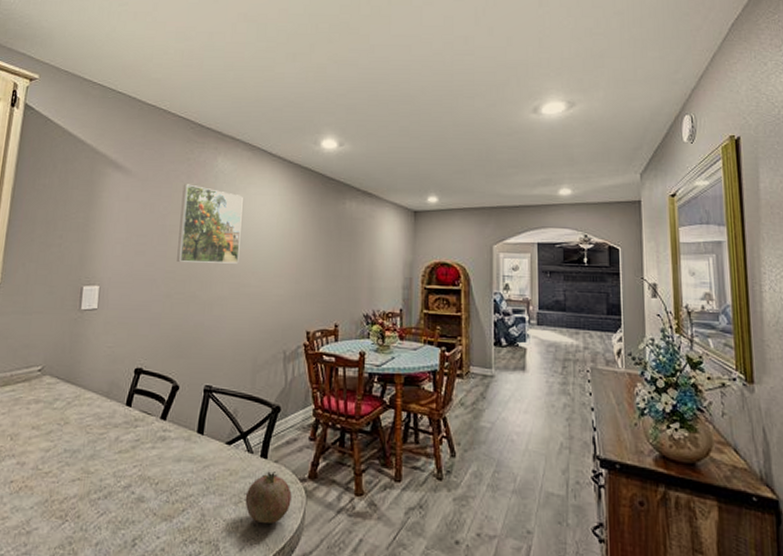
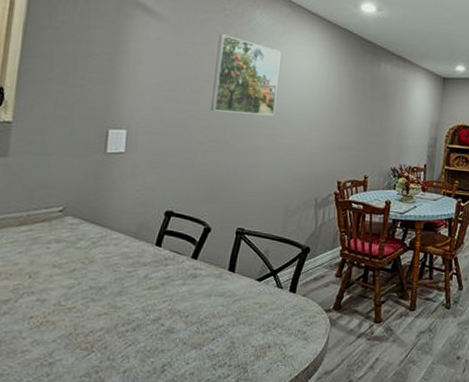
fruit: present [245,471,292,523] -> none [273,304,317,348]

